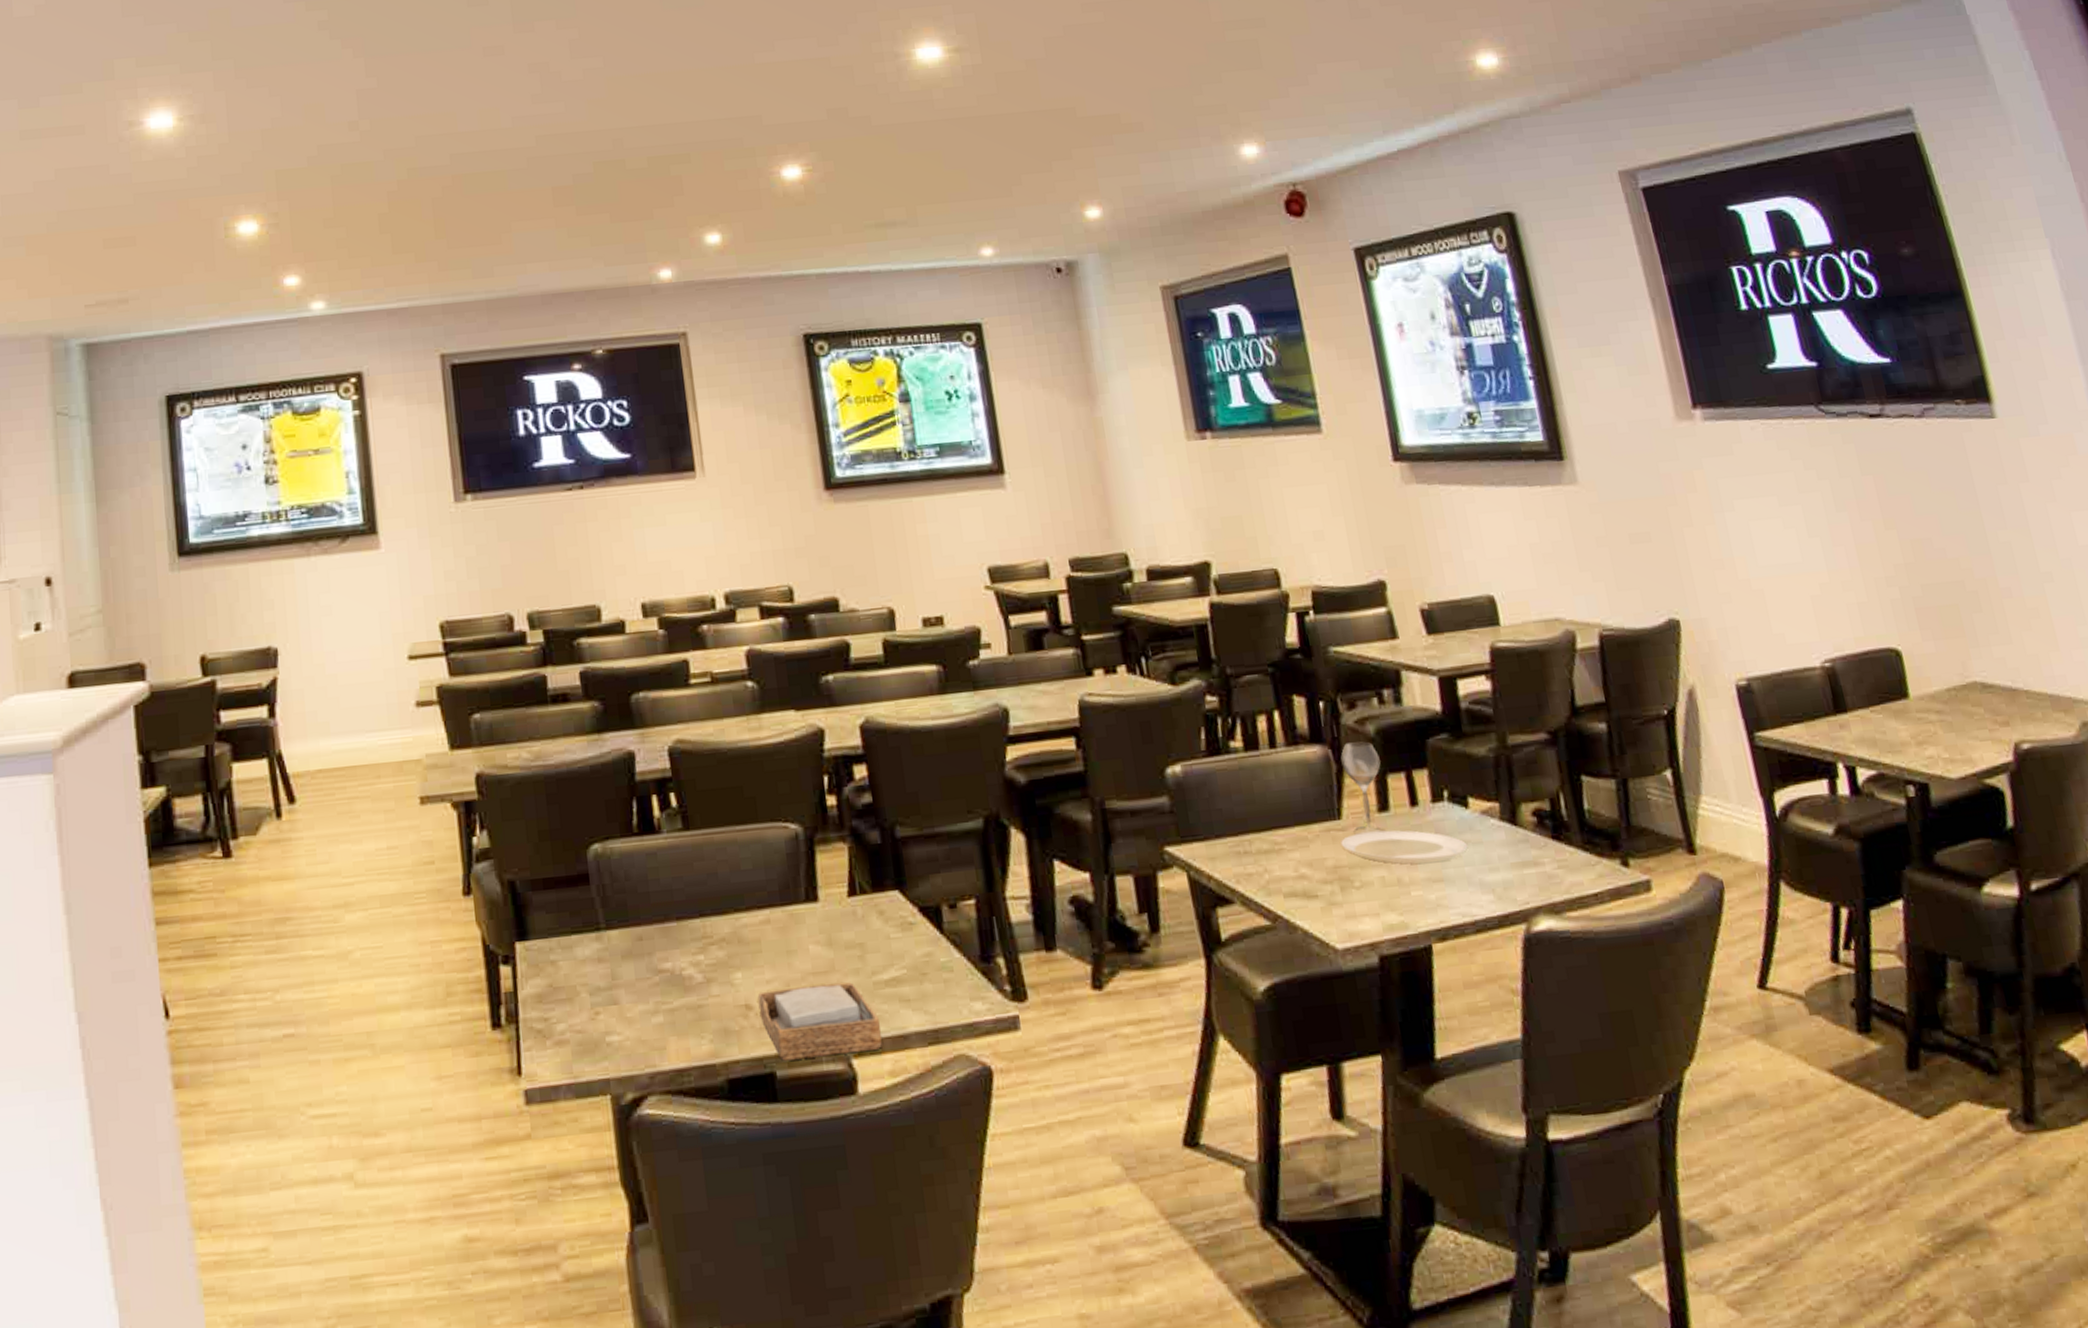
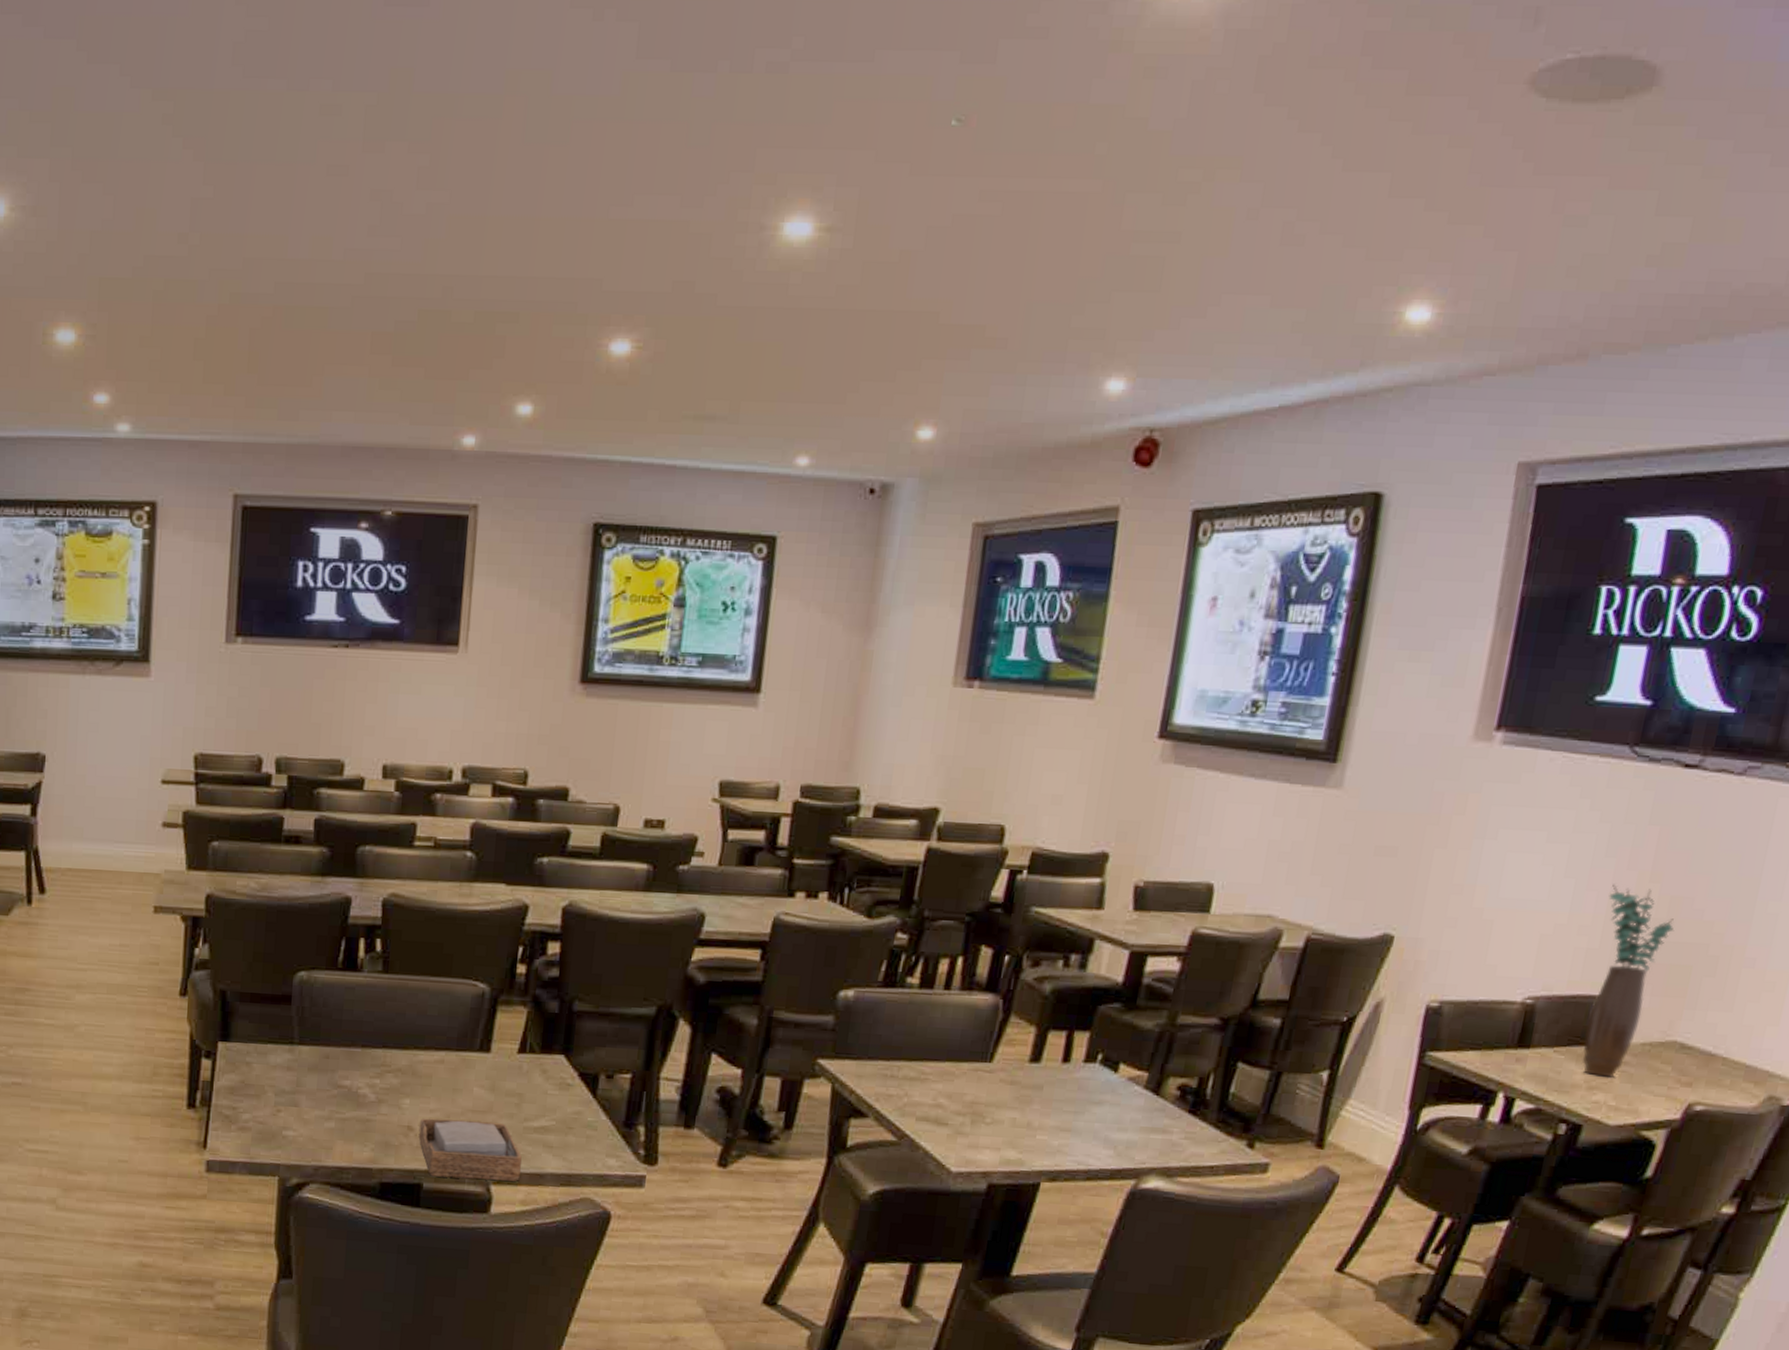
wineglass: present [1340,741,1387,835] -> none [998,997,1048,1080]
plate: present [1341,830,1468,865] -> none [984,1077,1105,1115]
vase: none [1854,536,1940,730] -> present [1581,884,1674,1077]

